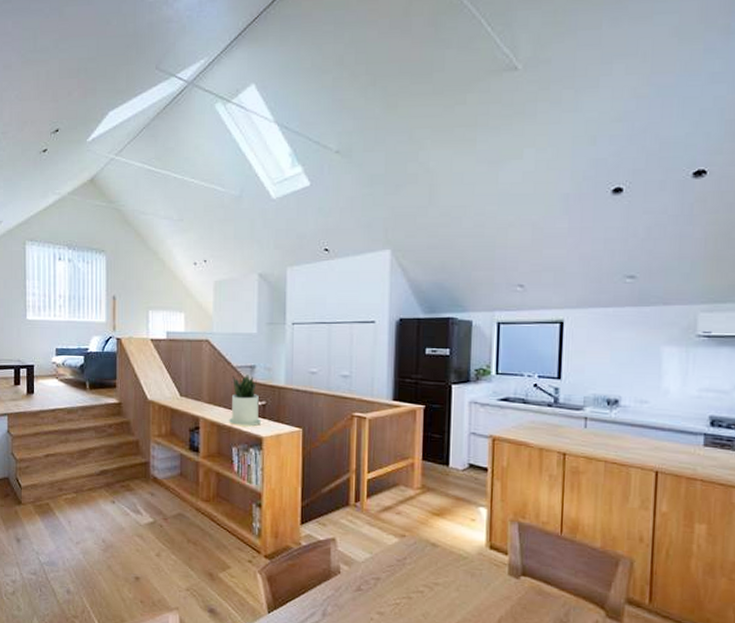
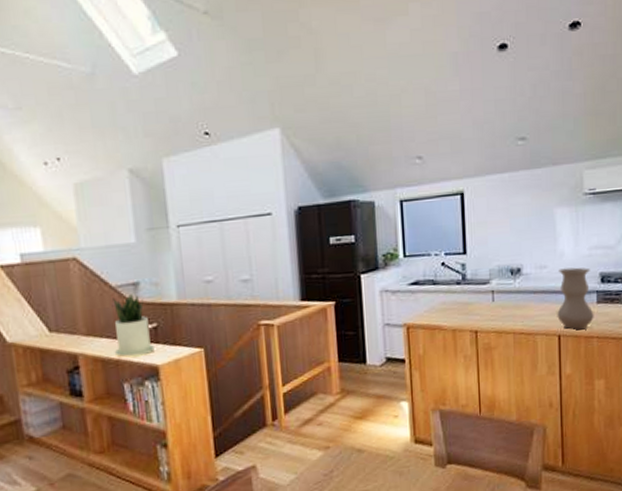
vase: none [656,406,700,470] -> present [557,267,594,331]

